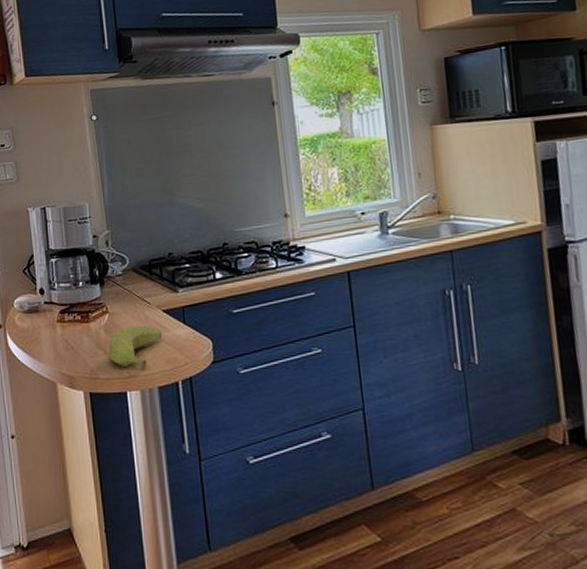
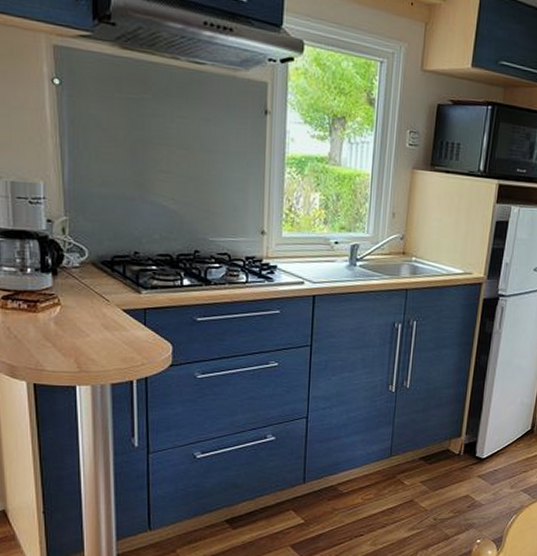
banana: present [108,325,163,369] -> none [58,321,120,366]

